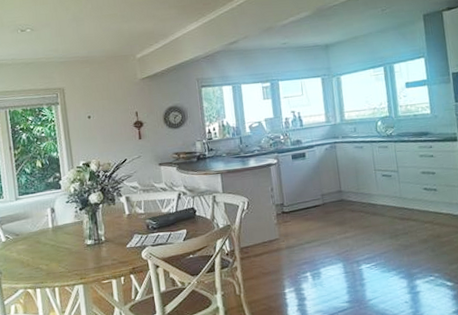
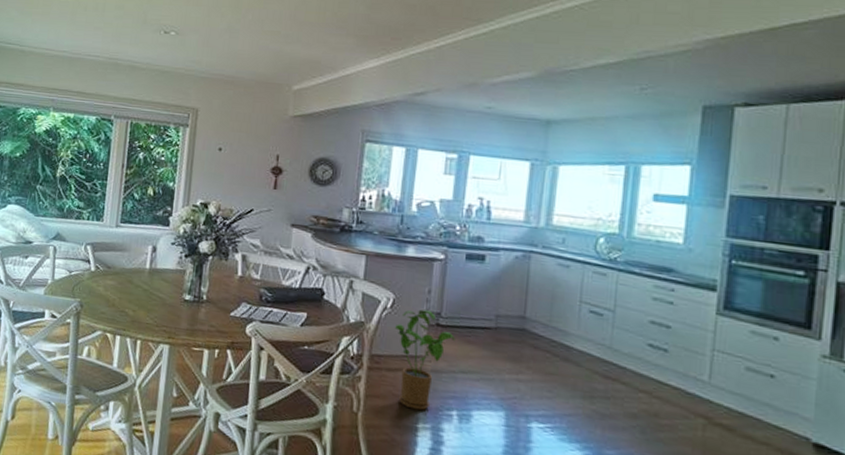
house plant: none [253,204,298,280] -> present [395,309,455,411]

